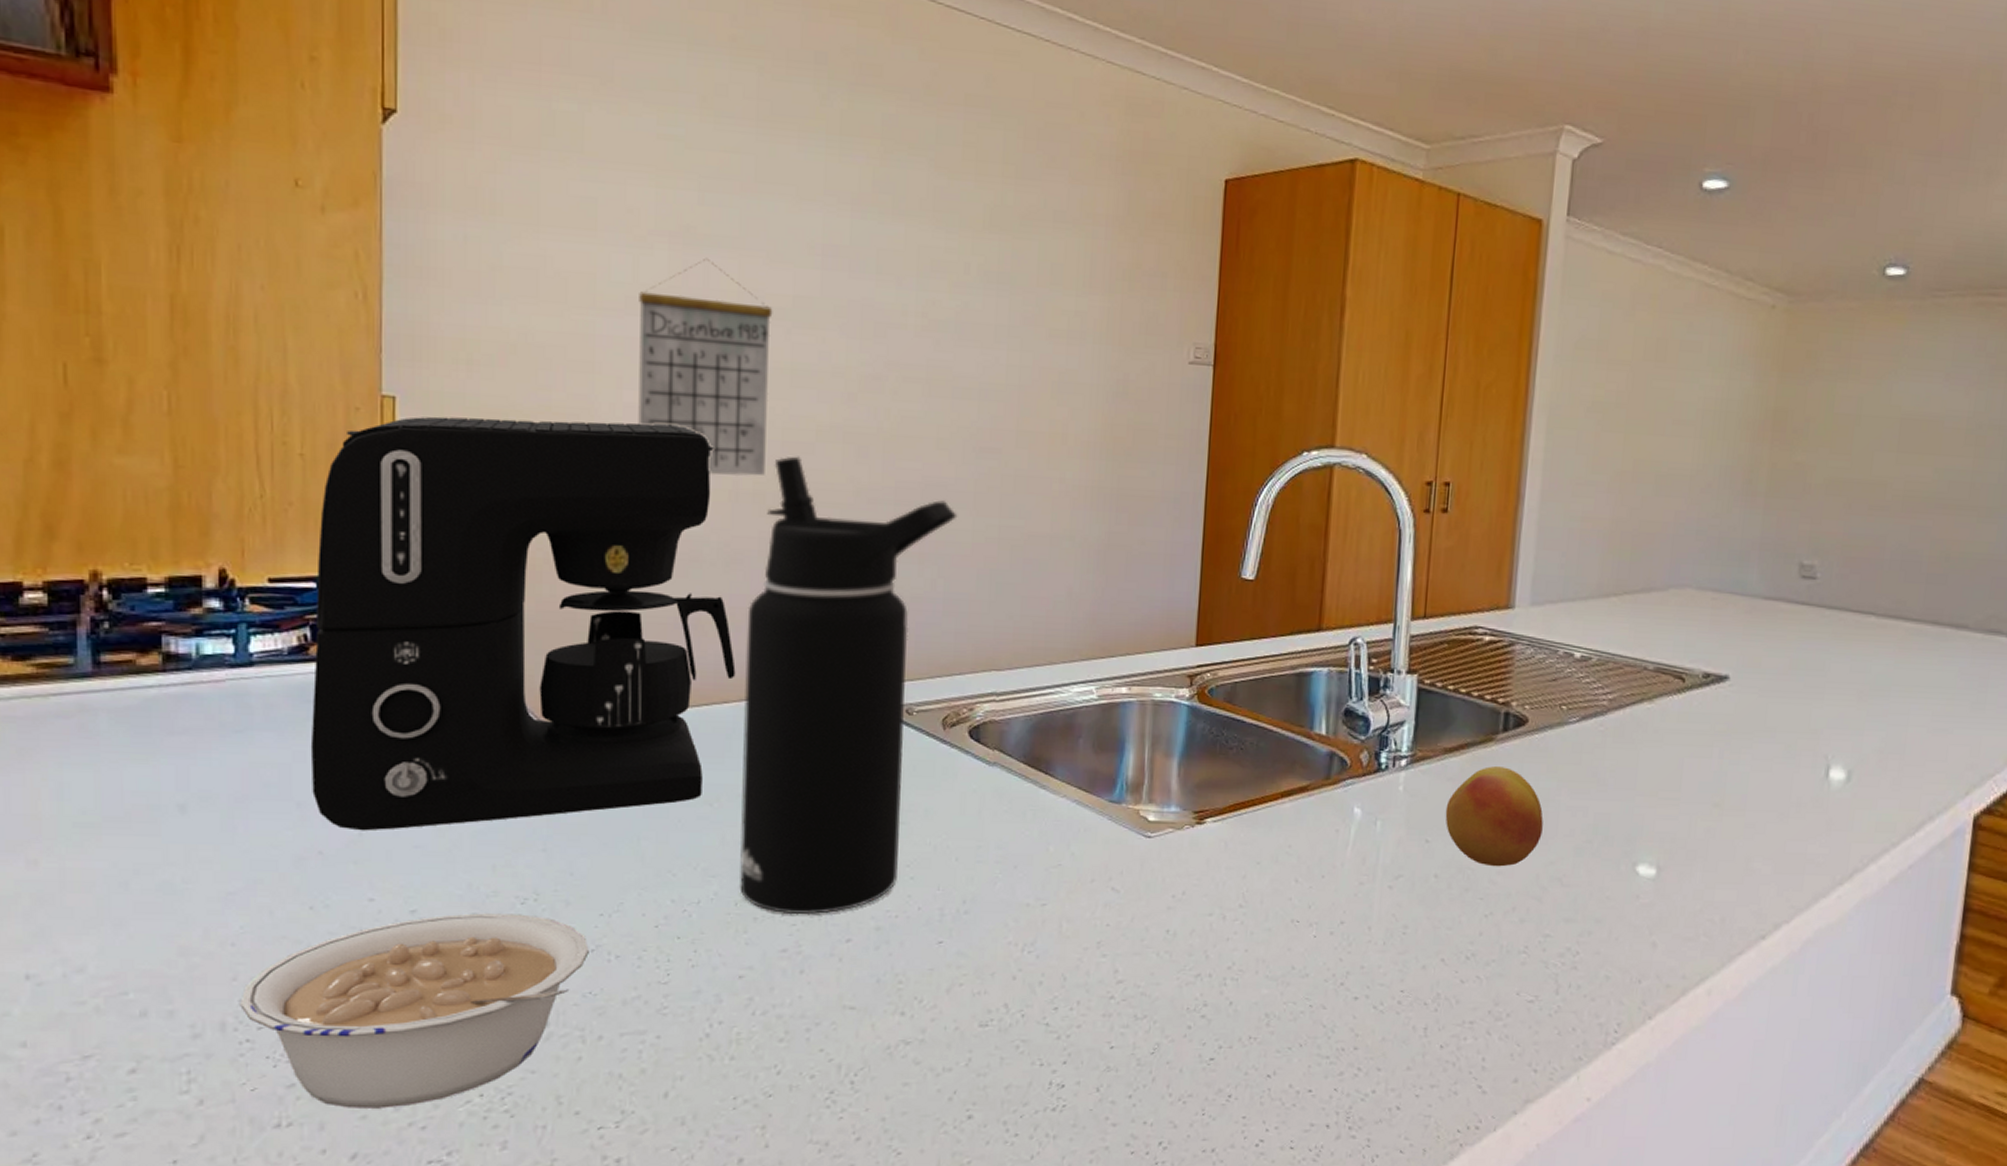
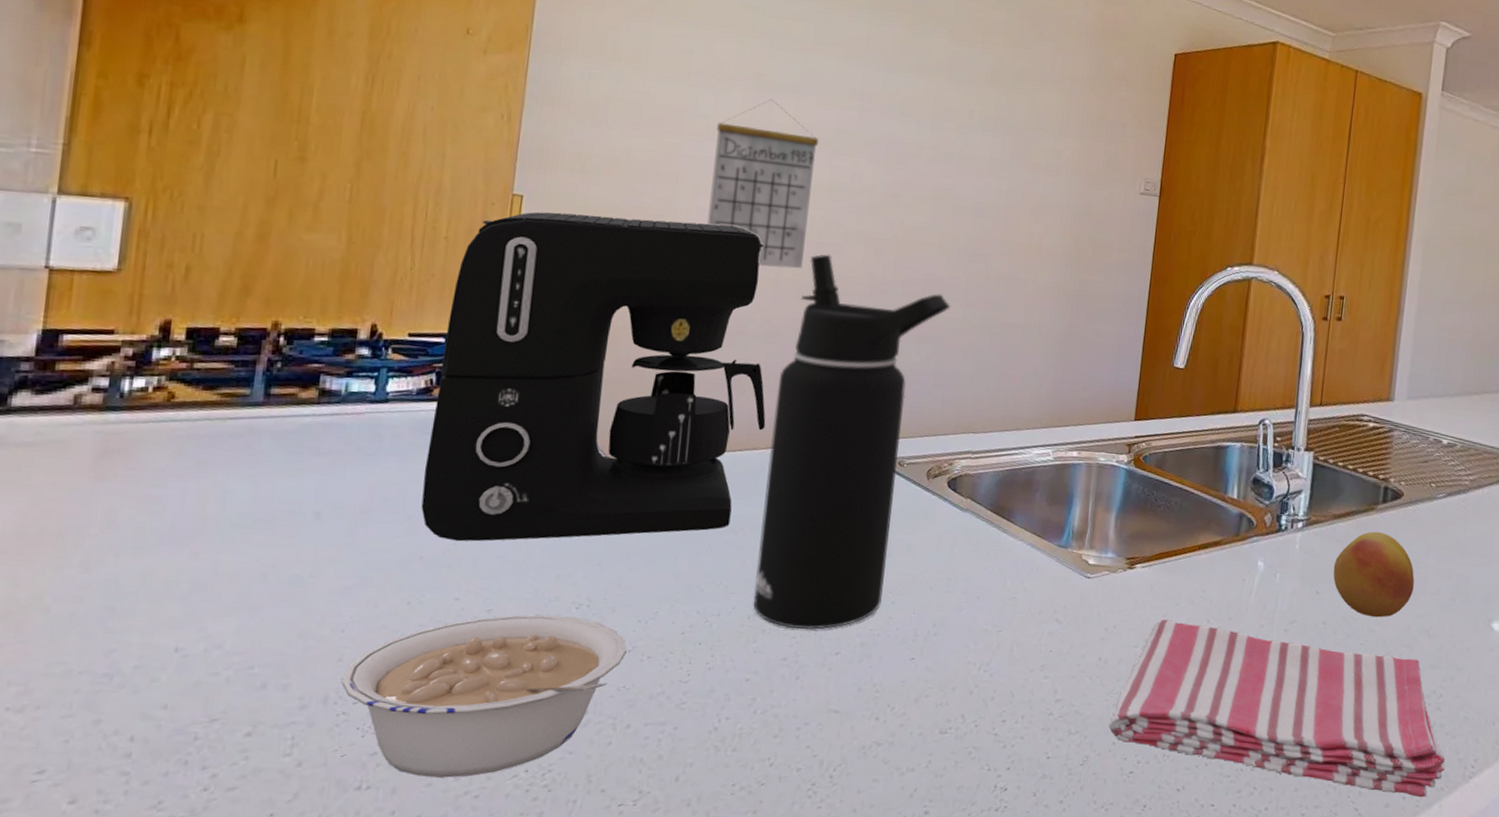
dish towel: none [1182,881,1584,1069] -> present [1109,619,1446,798]

